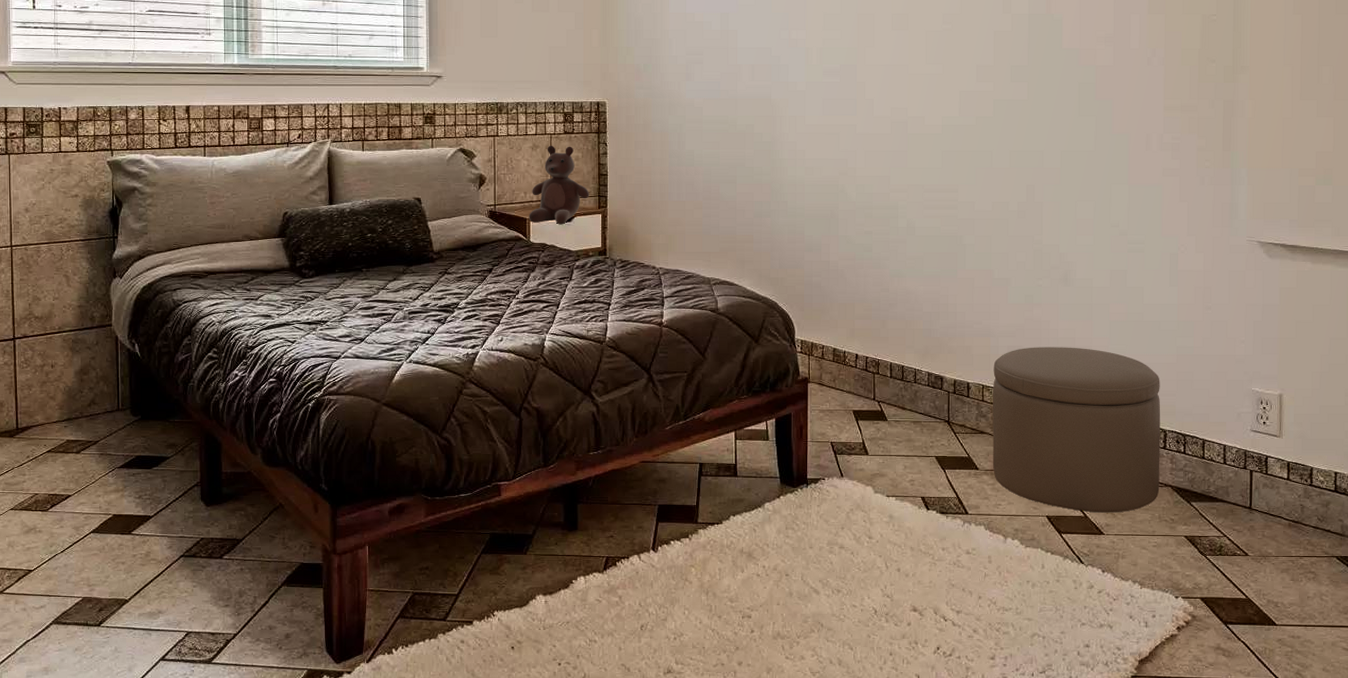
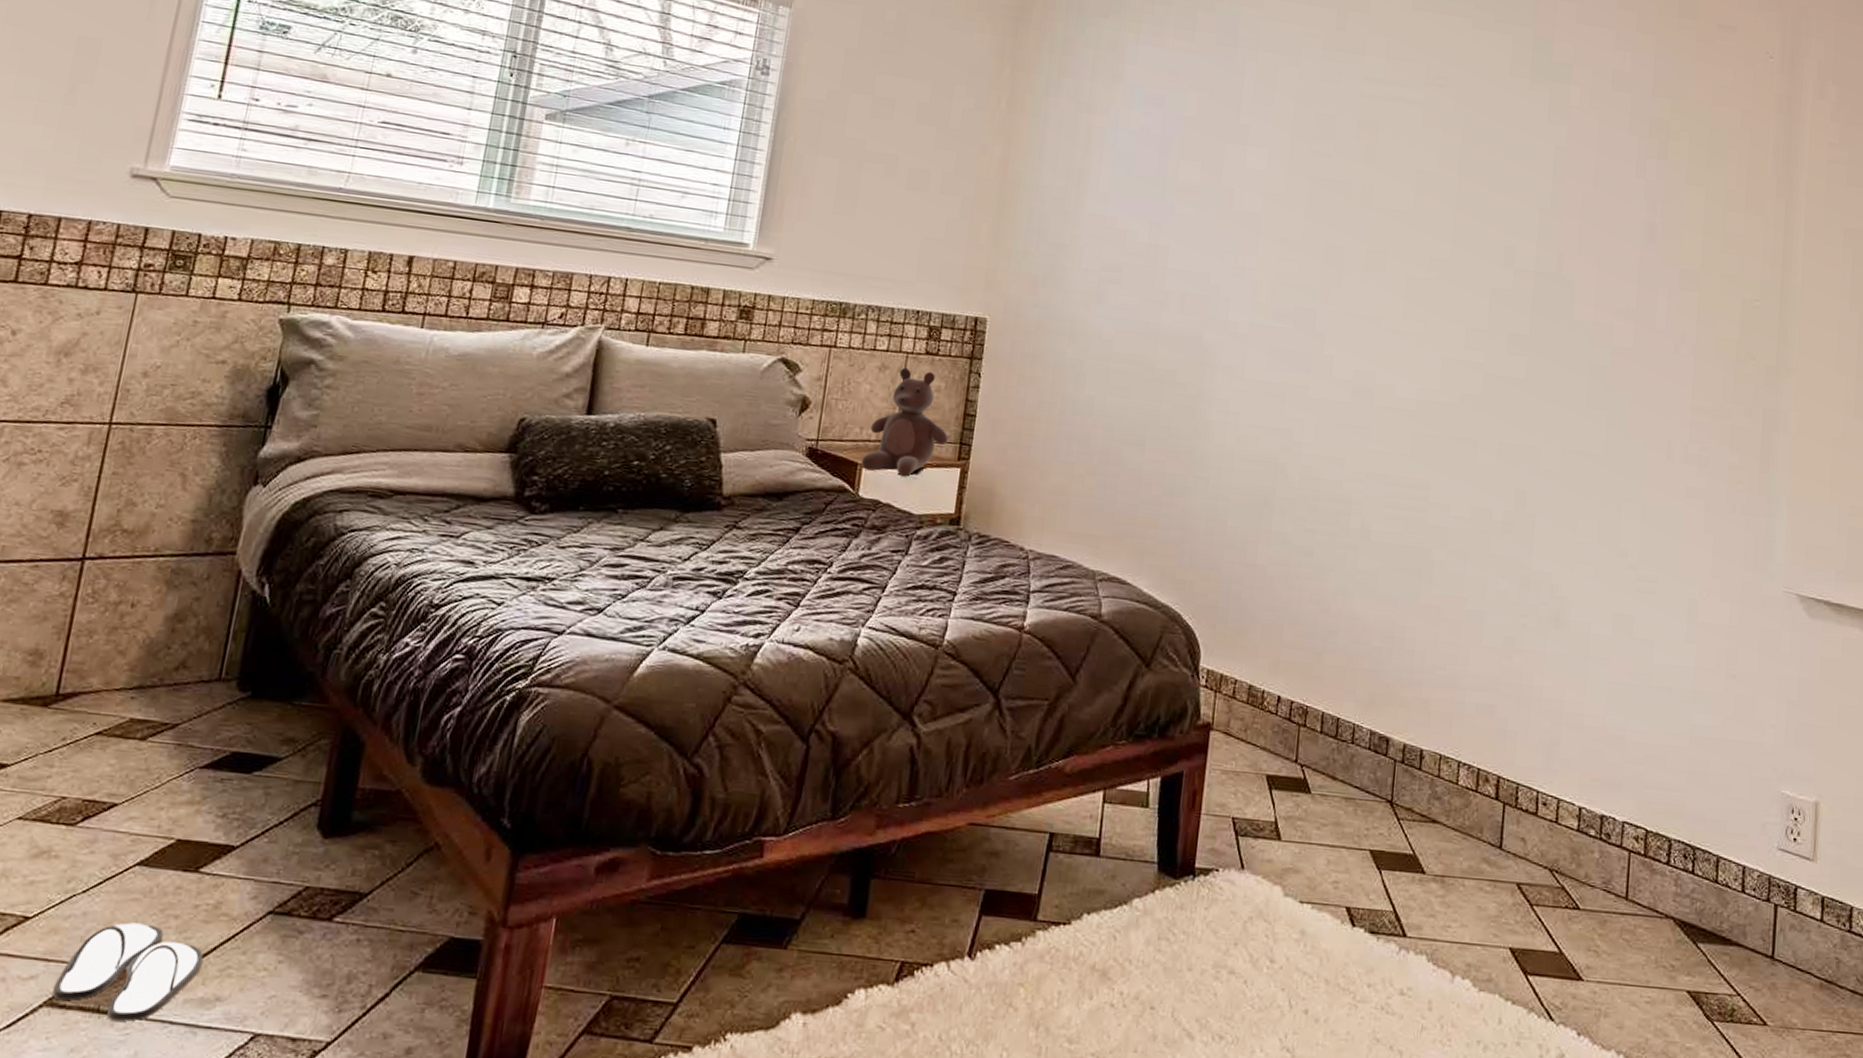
slippers: none [57,569,146,629] -> present [52,922,204,1021]
ottoman: present [992,347,1161,513] -> none [1444,708,1668,951]

